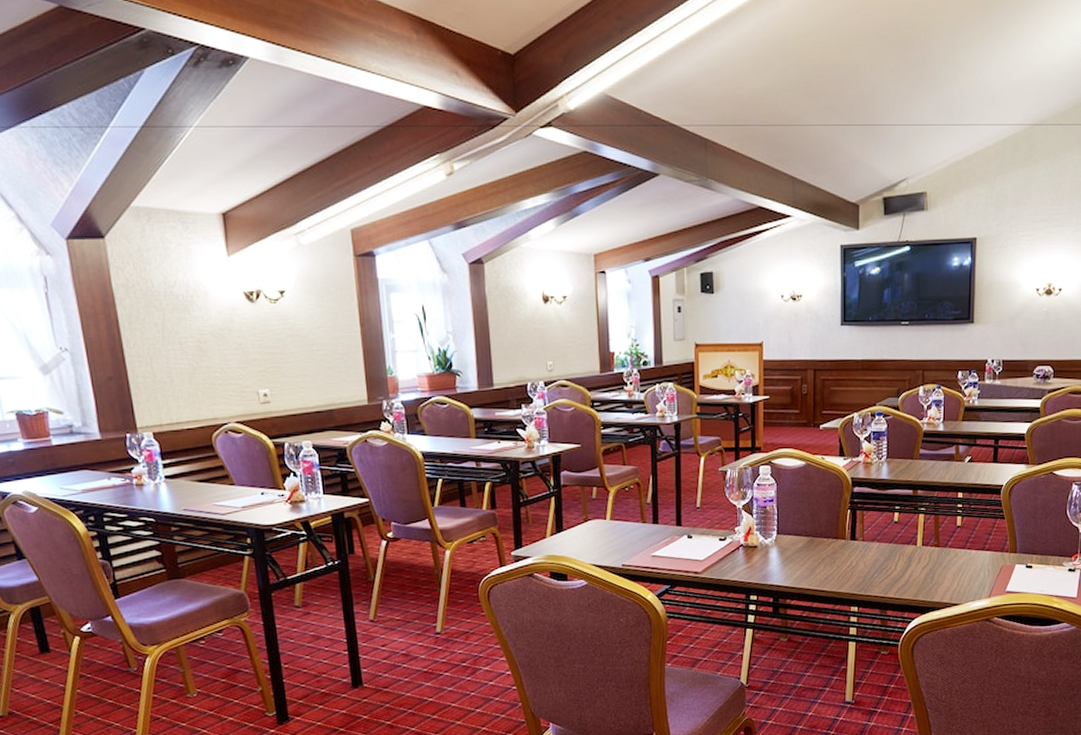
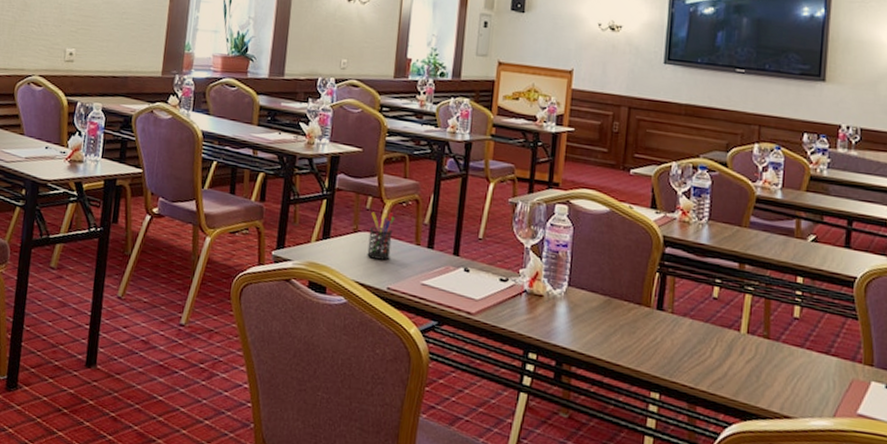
pen holder: none [598,498,621,542] -> present [367,211,395,260]

